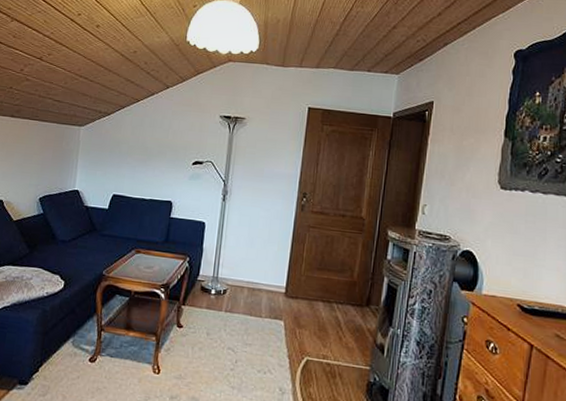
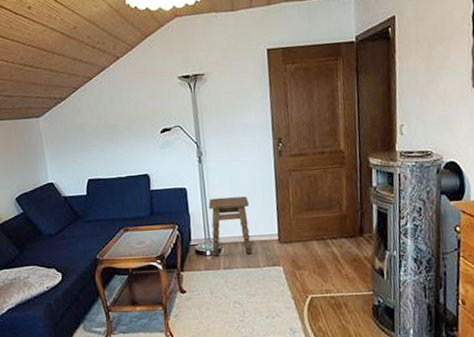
side table: none [217,237,263,302] -> present [208,196,252,257]

